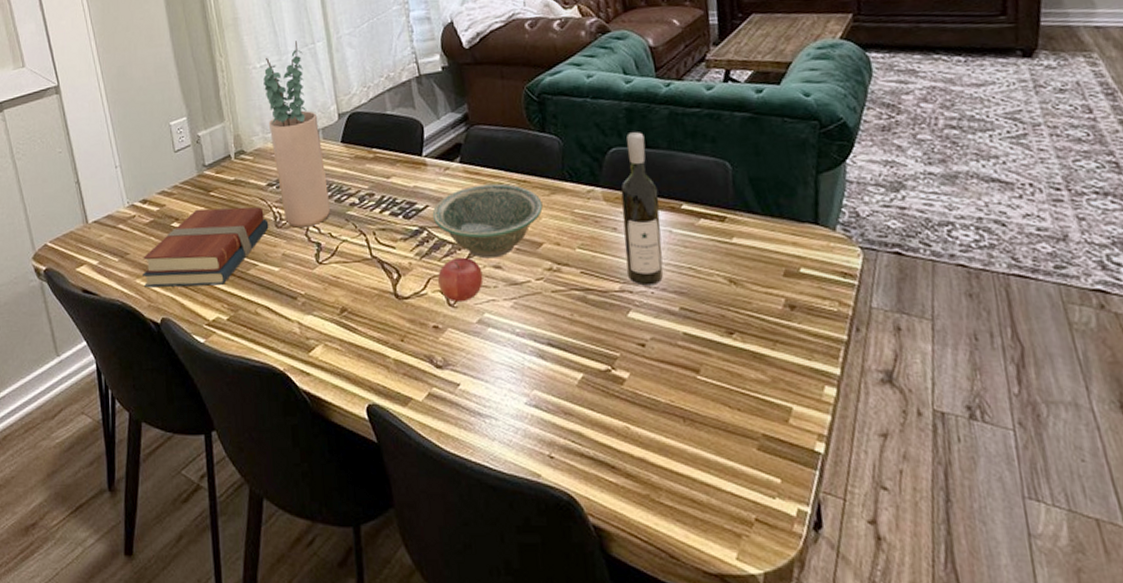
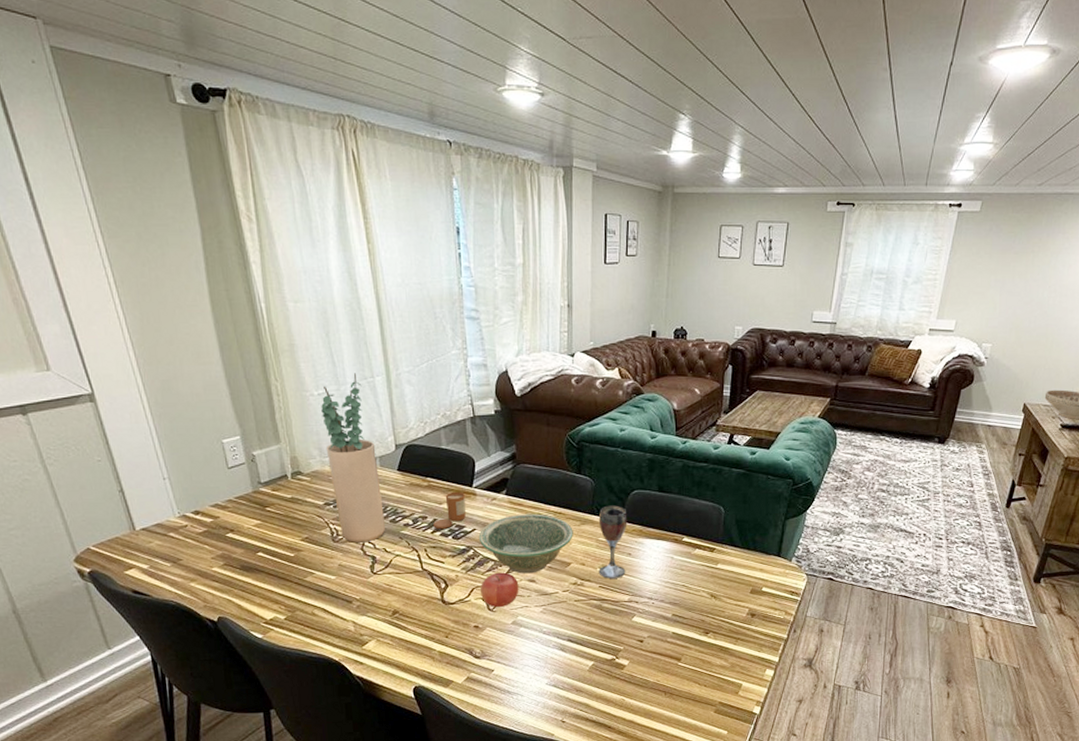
books: present [142,207,269,288] -> none [197,522,326,590]
candle: none [381,162,417,209] -> present [433,491,466,530]
cup: none [571,167,613,262] -> present [598,505,628,579]
bottle: present [620,132,664,286] -> none [635,479,667,598]

